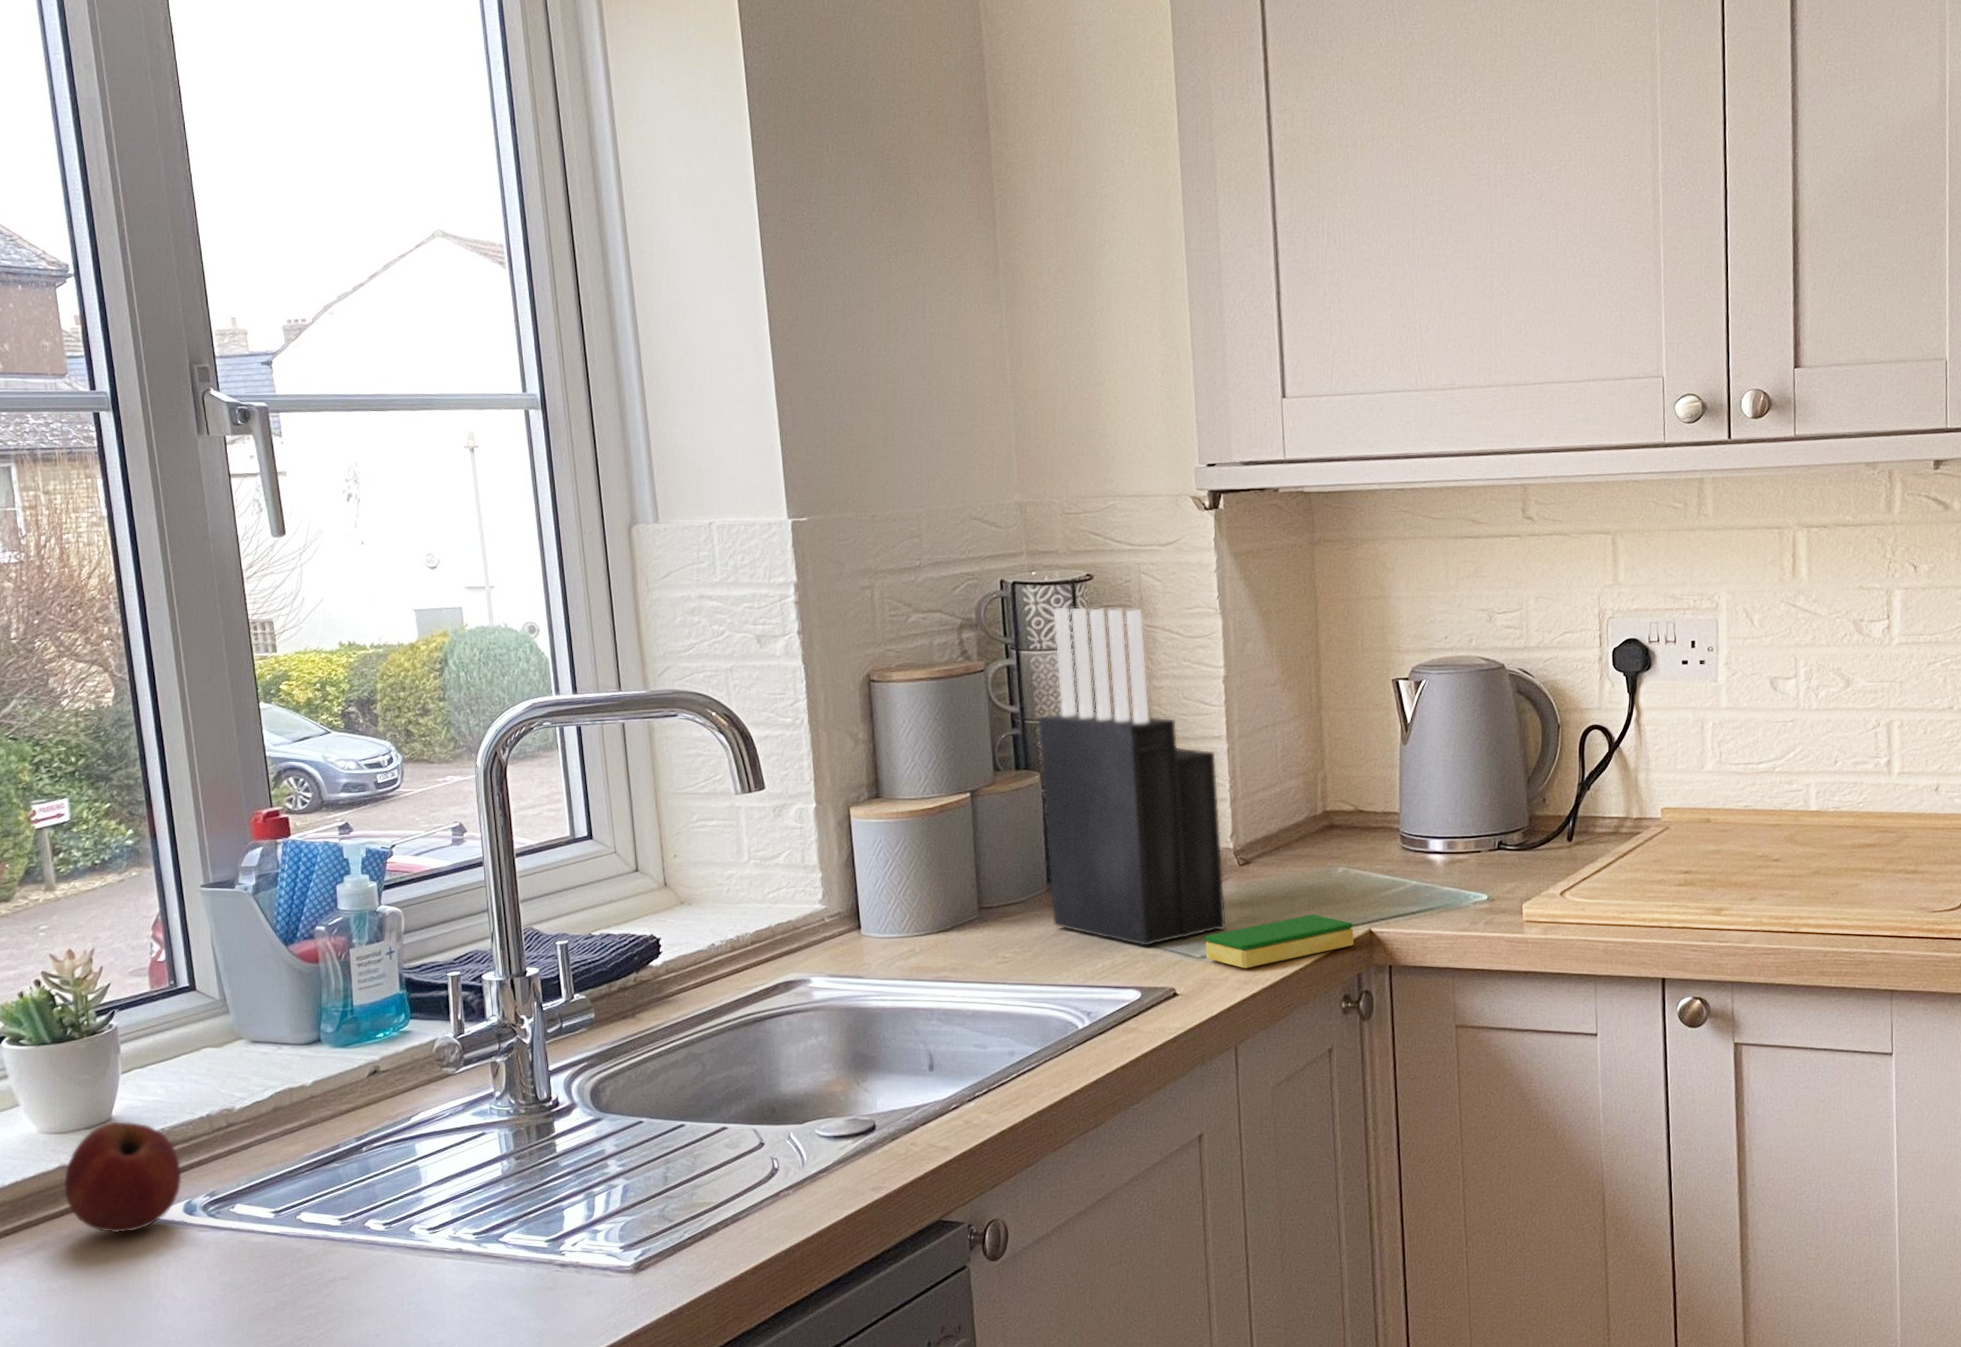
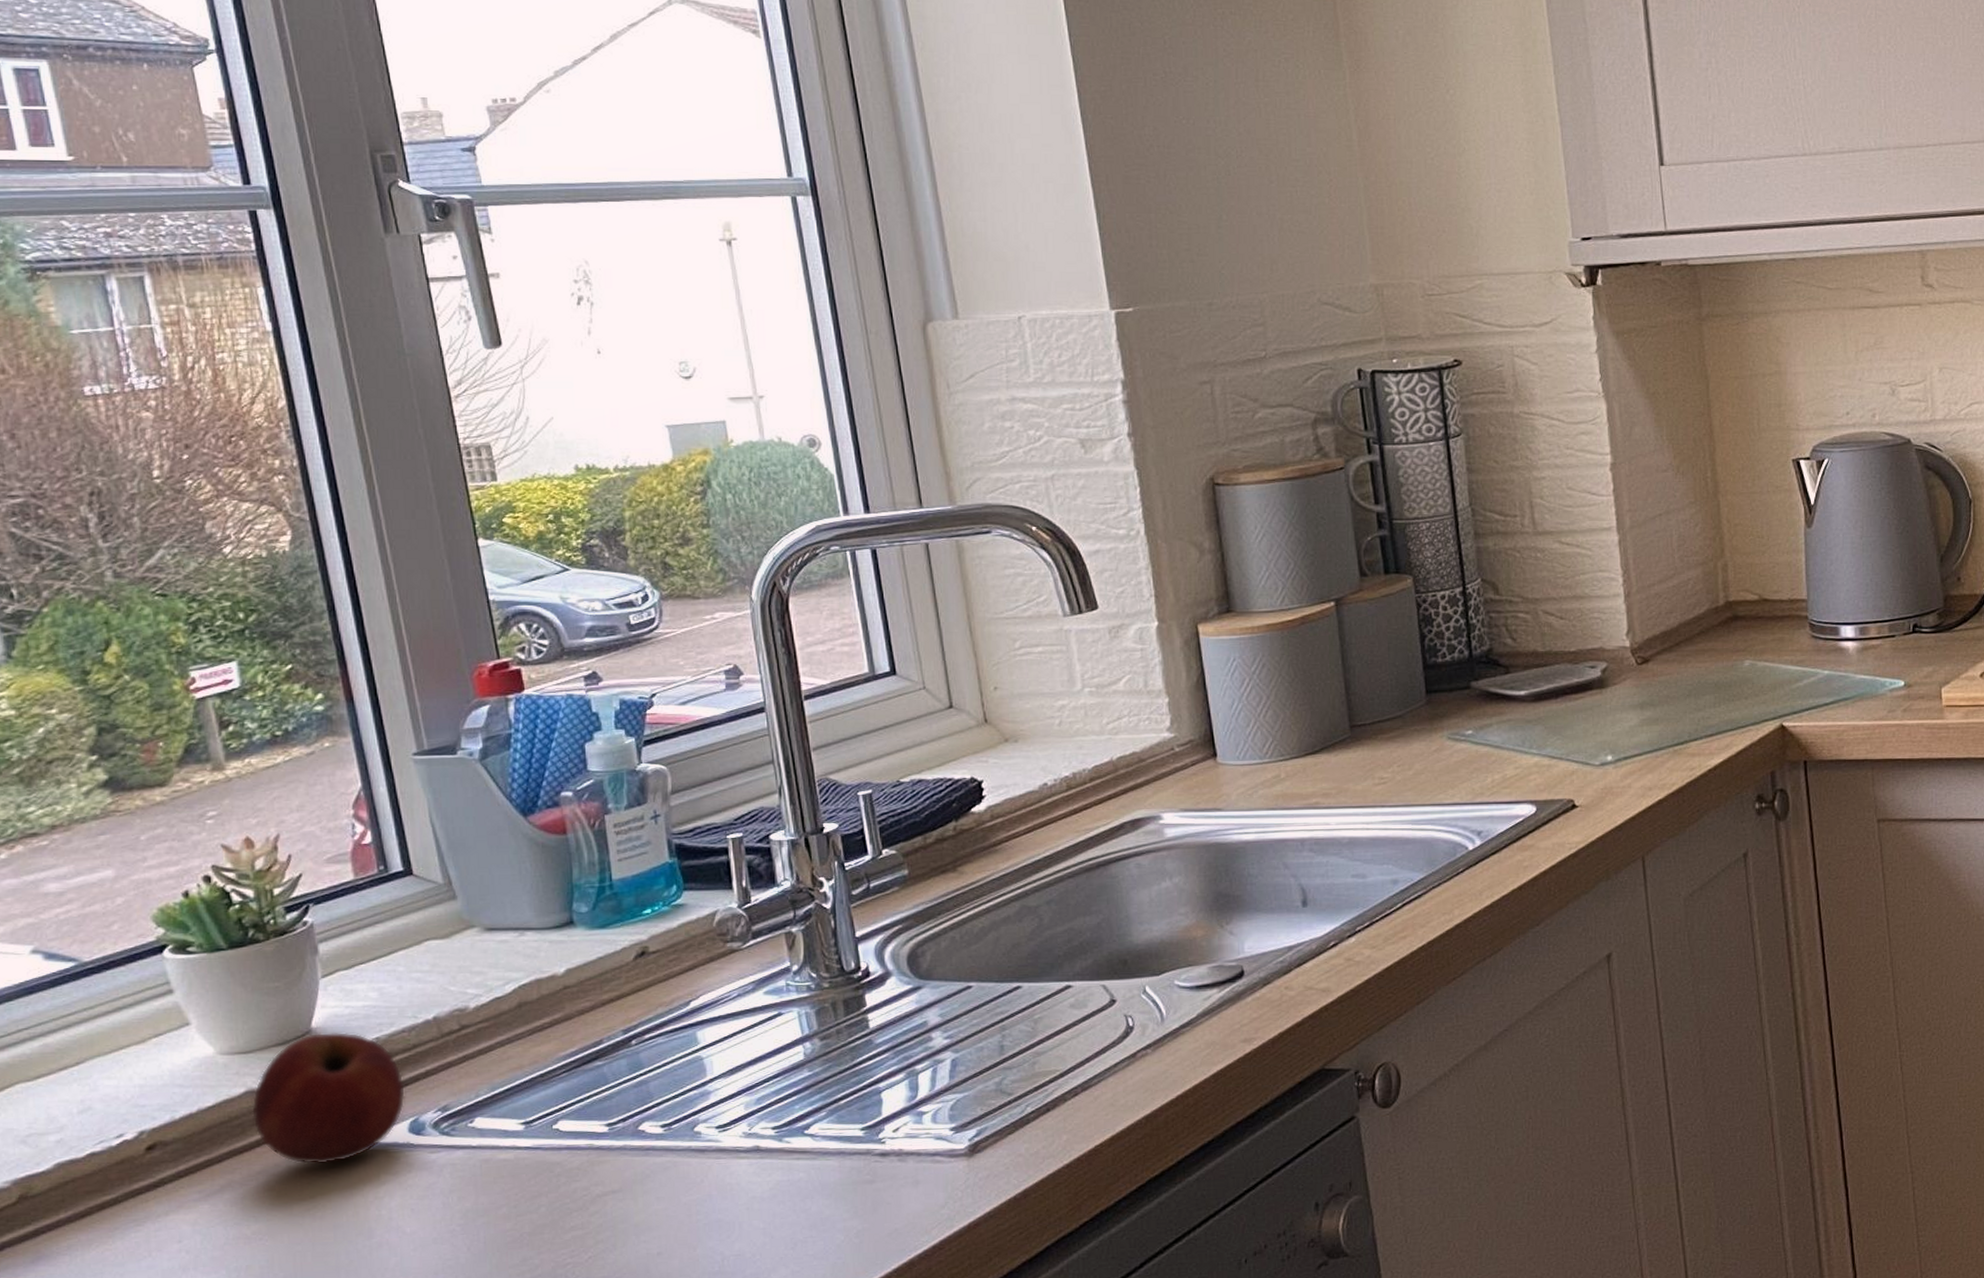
knife block: present [1037,606,1227,947] -> none [1407,395,1627,758]
dish sponge: present [1205,914,1354,968] -> none [1603,711,1766,774]

